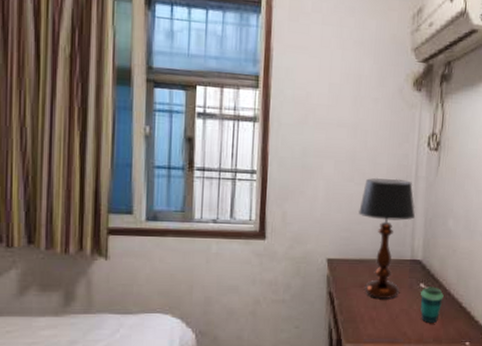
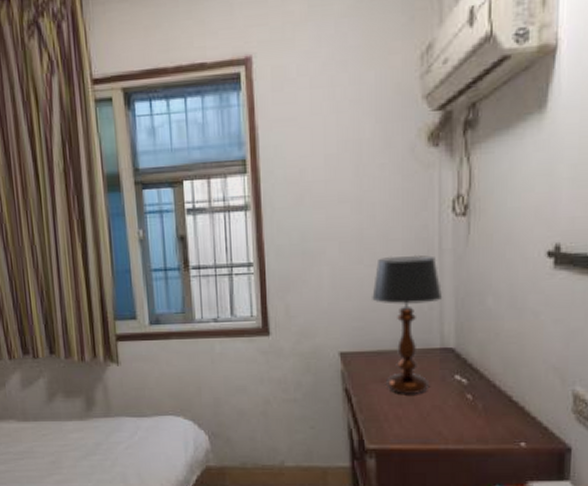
cup: present [420,286,444,323] -> none [456,378,487,420]

